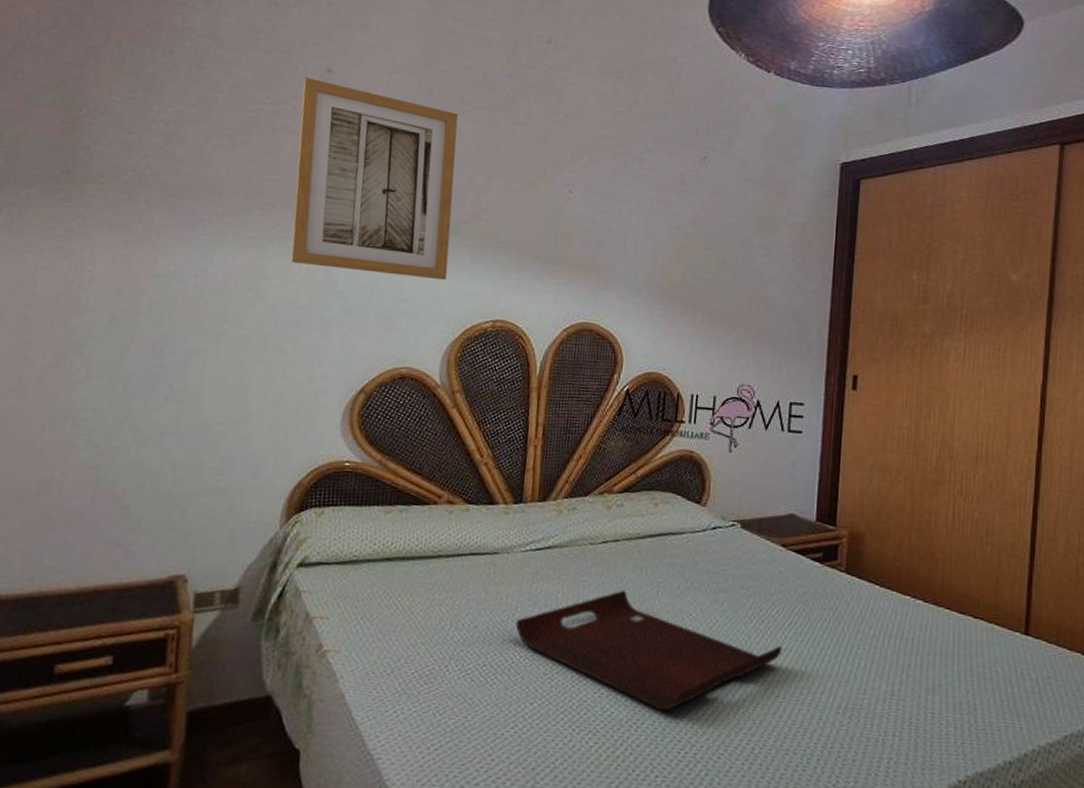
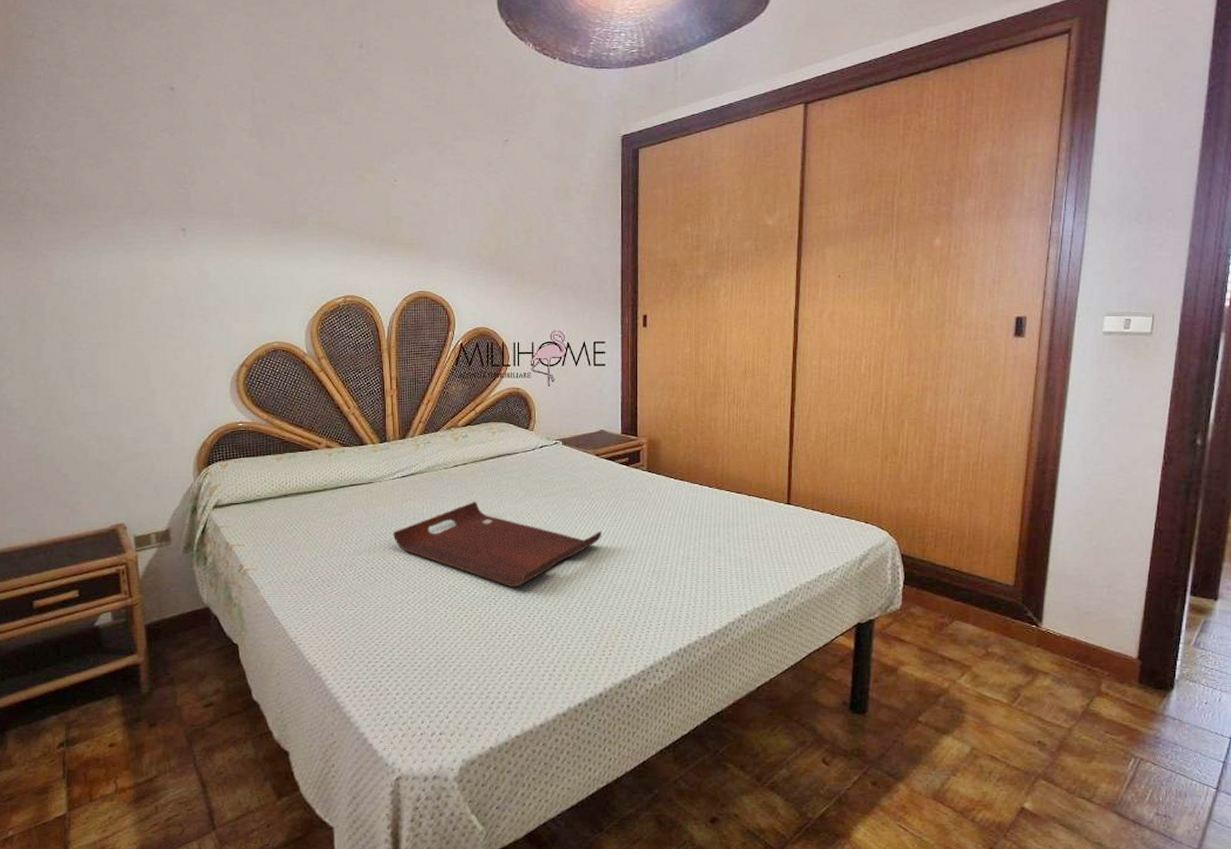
wall art: present [291,77,458,280] -> none [151,96,300,266]

